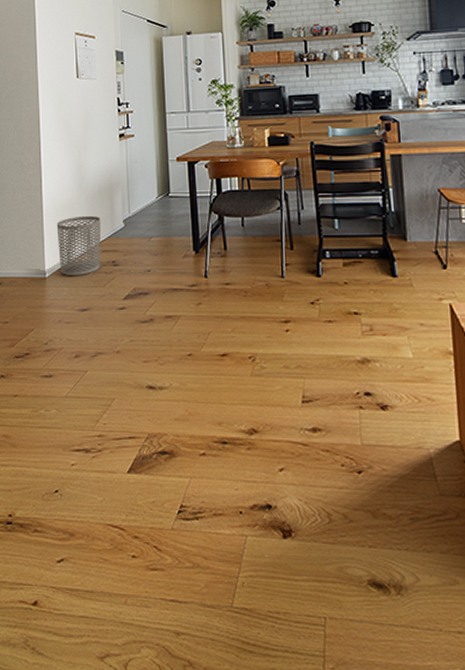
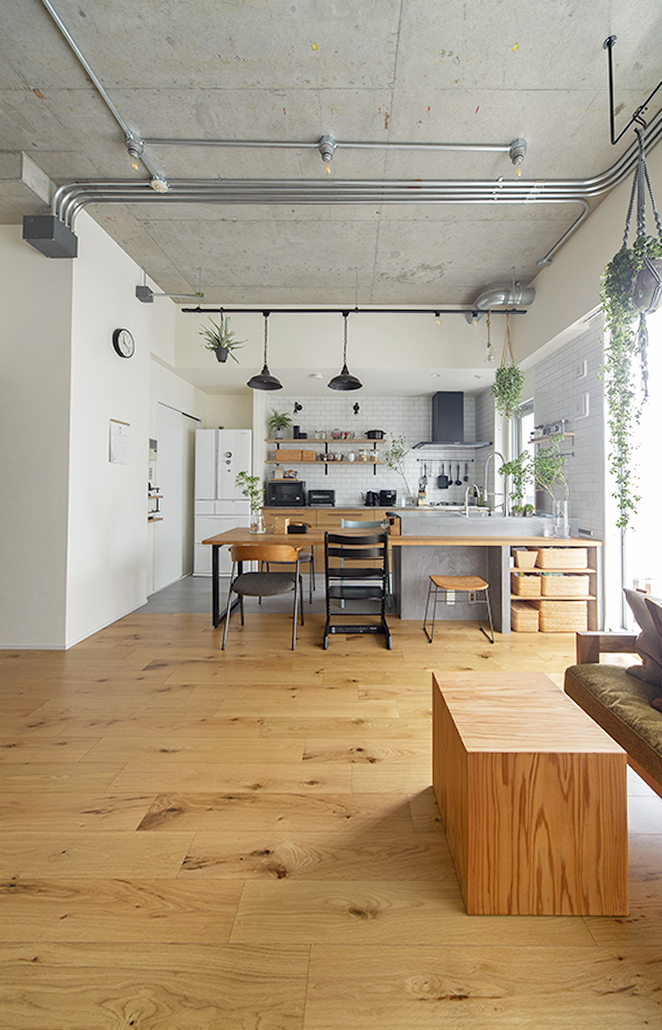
waste bin: present [56,215,101,277] -> none [79,592,125,649]

